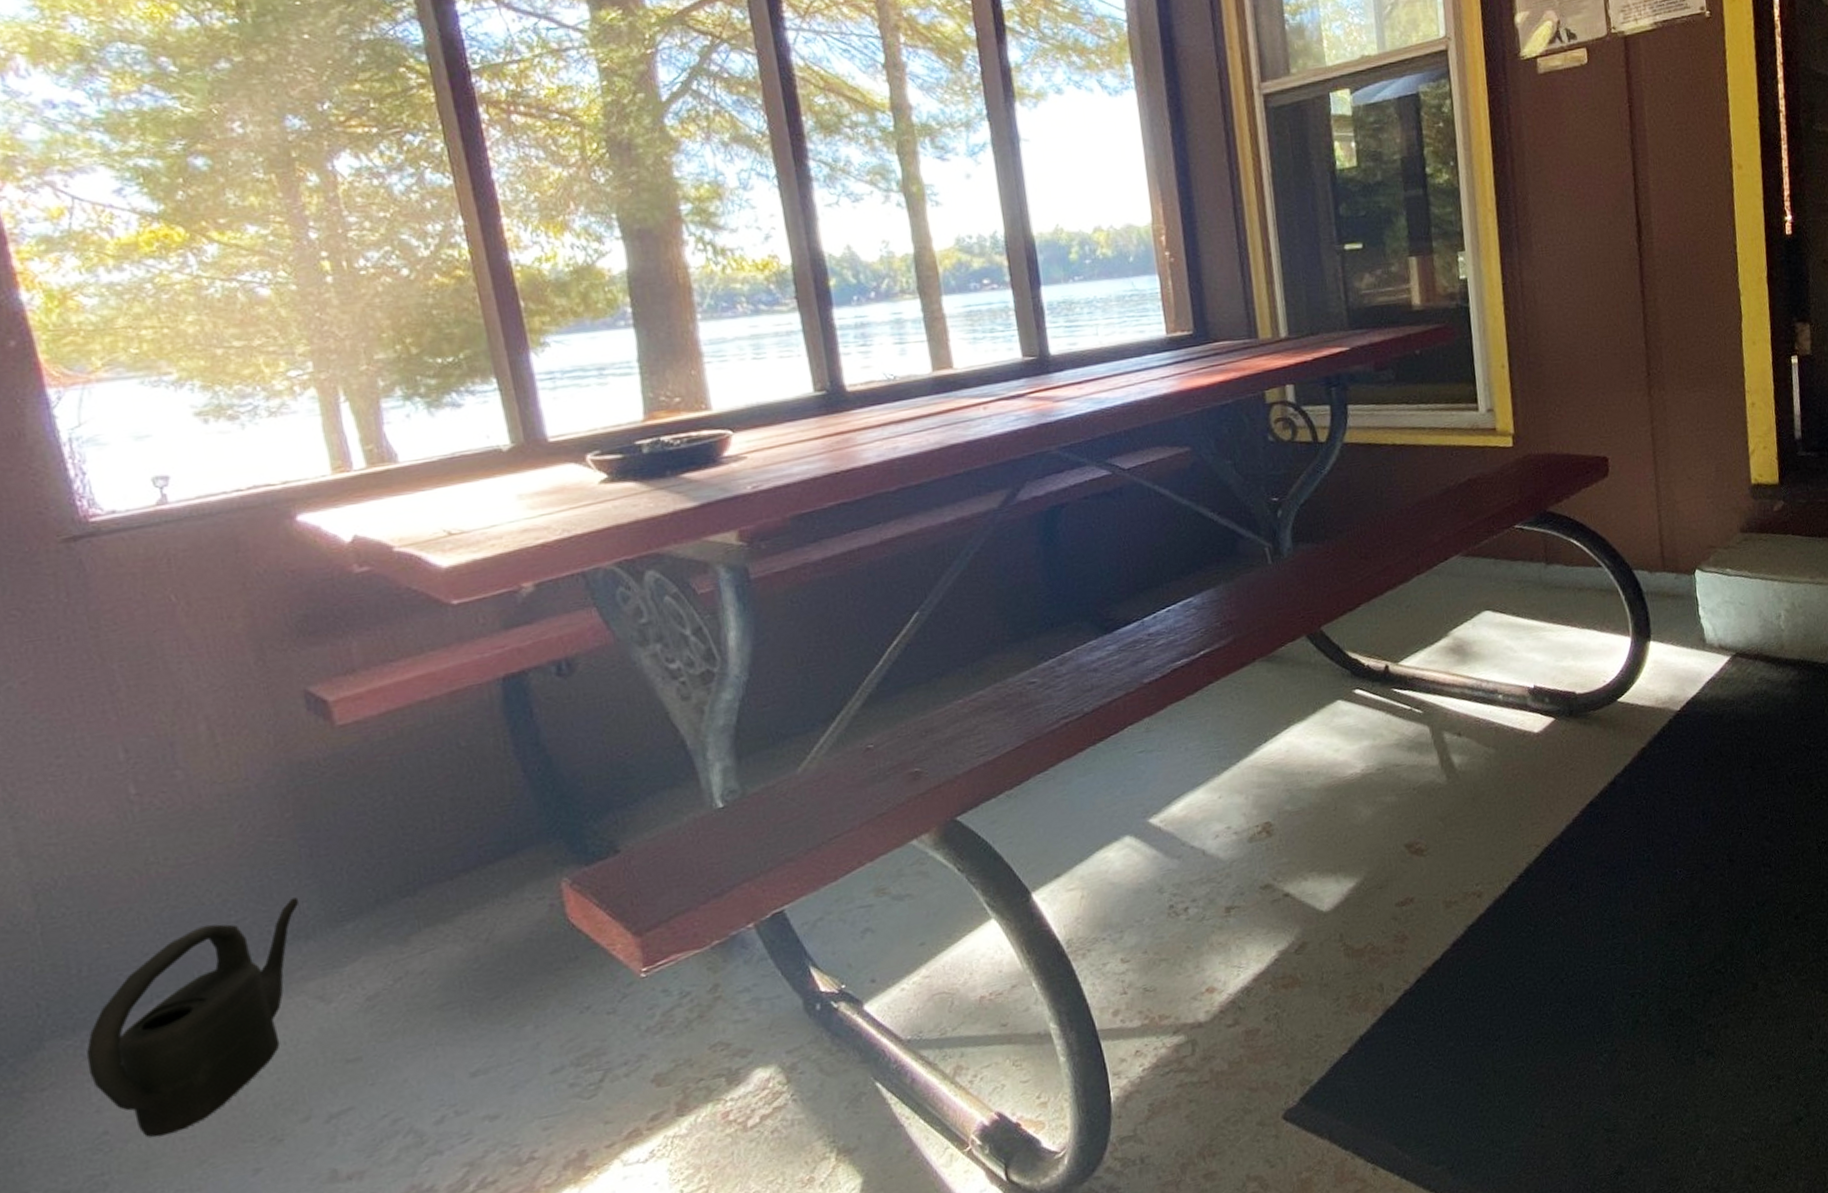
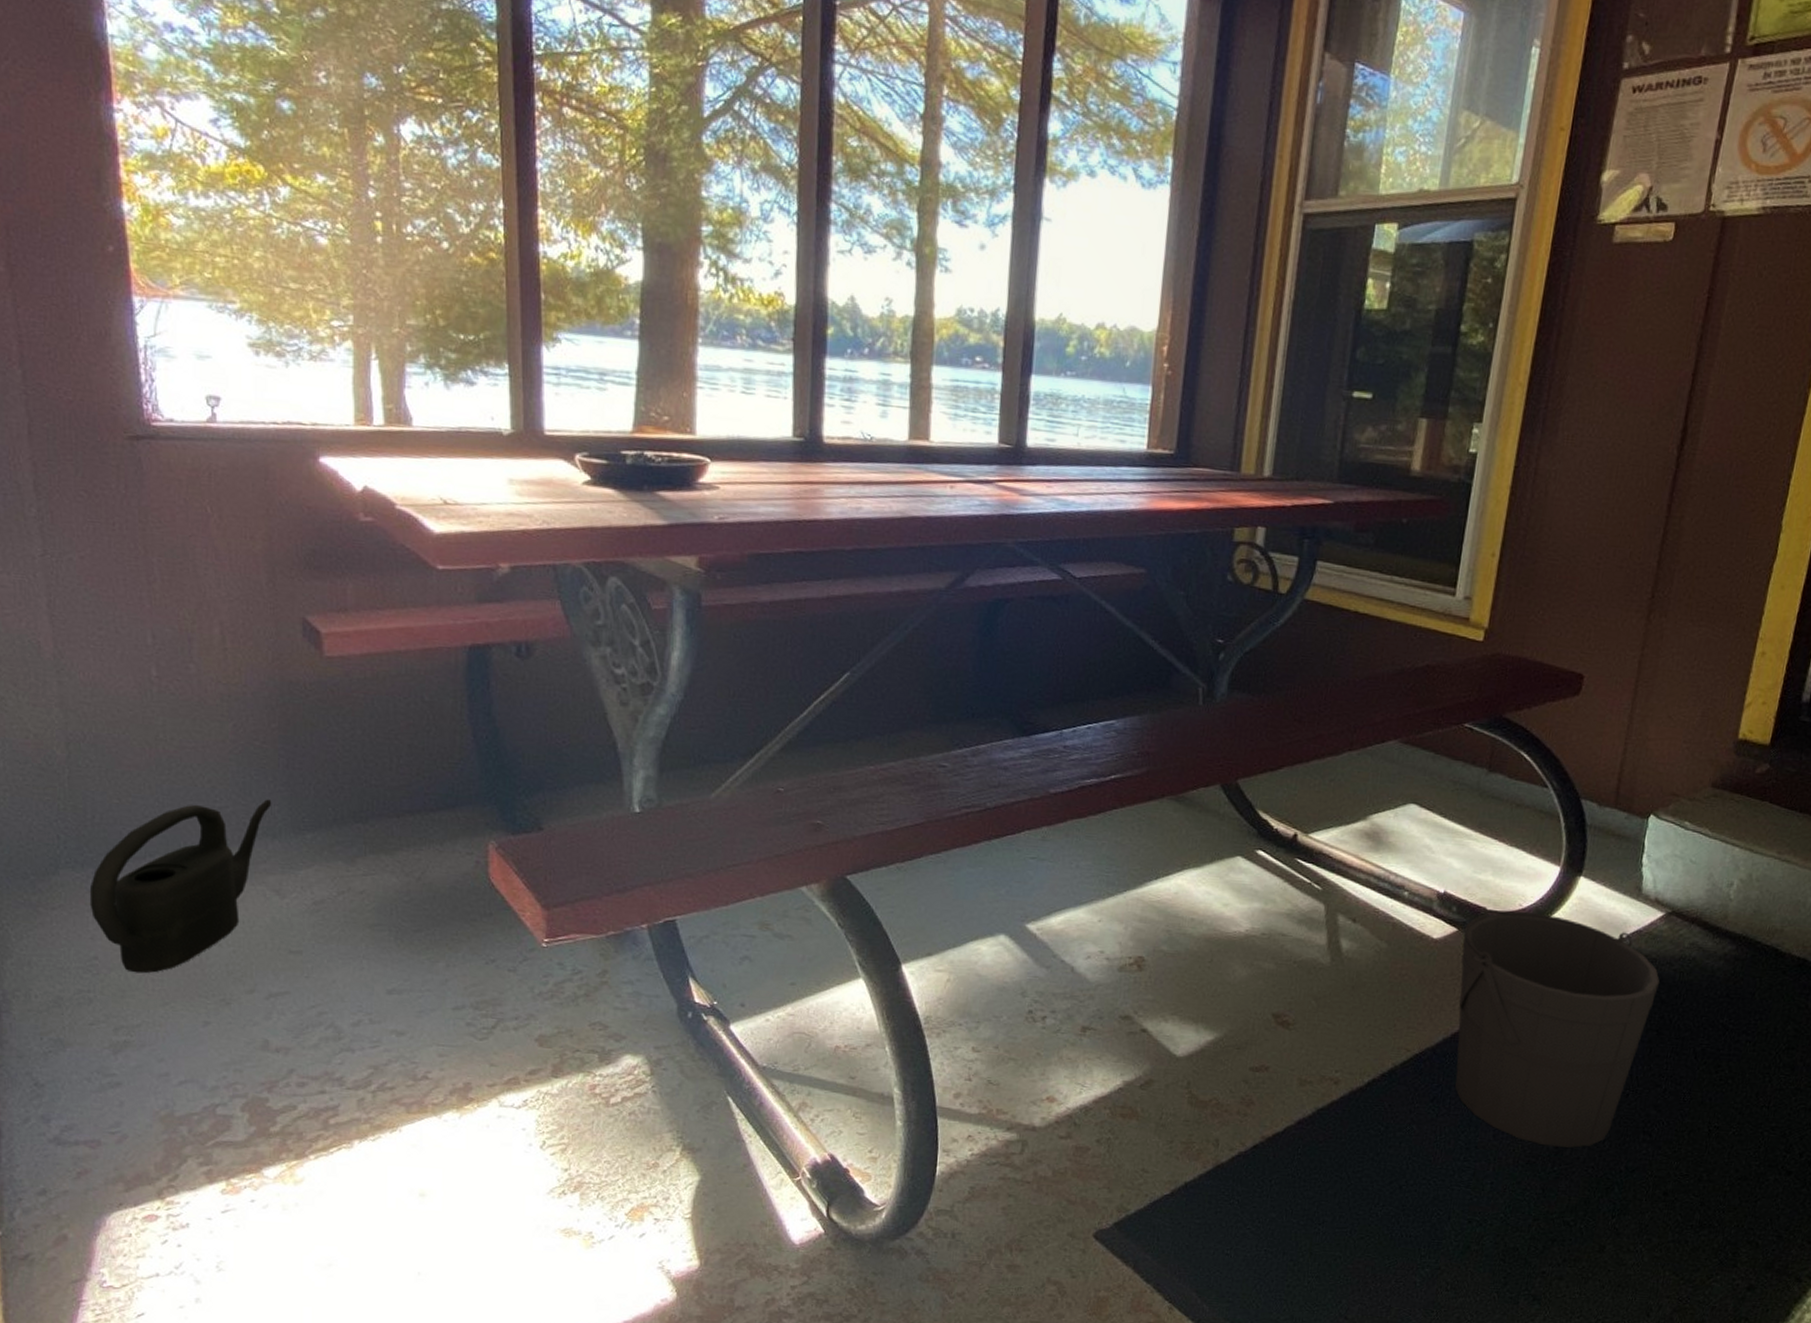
bucket: none [1560,682,1742,904] -> present [1455,910,1660,1148]

